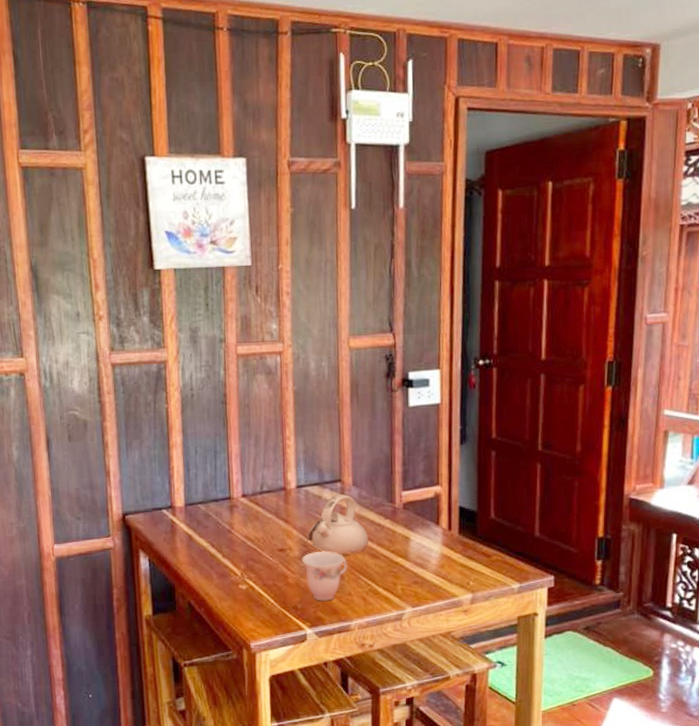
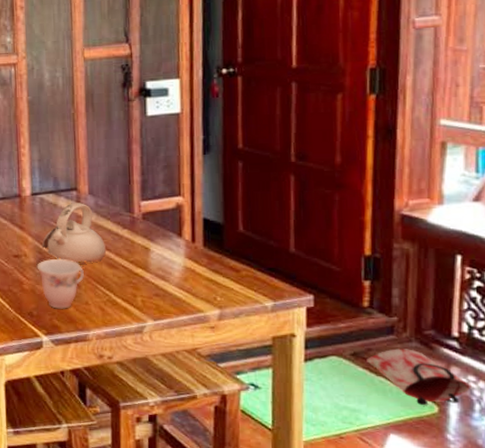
bag: none [597,620,680,670] -> present [366,348,472,405]

